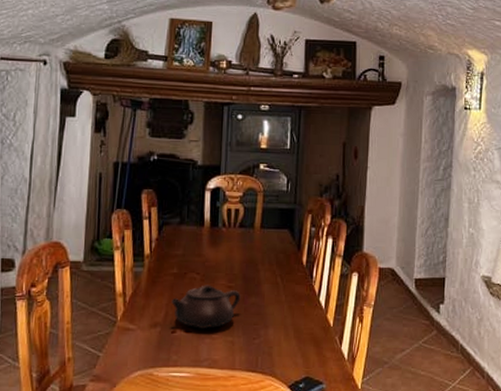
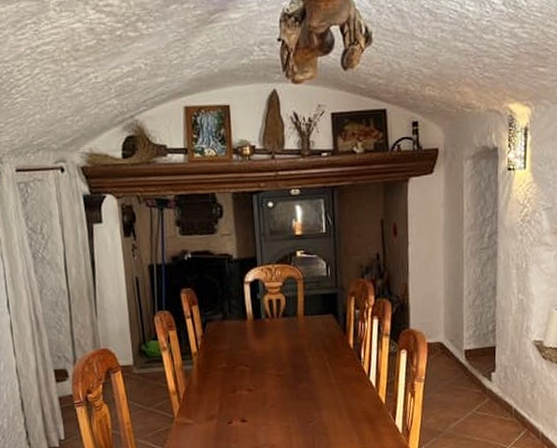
teapot: present [171,285,241,329] -> none [224,375,292,417]

